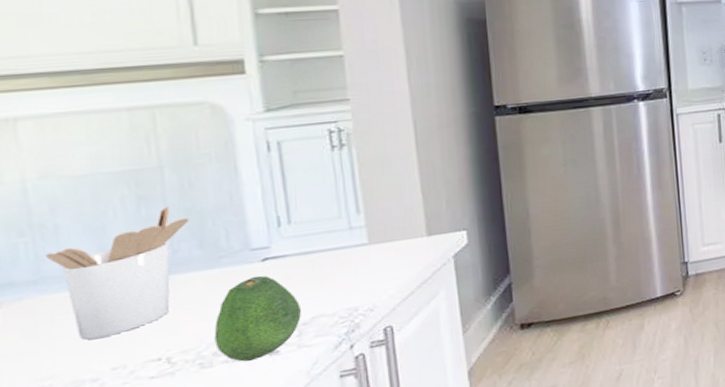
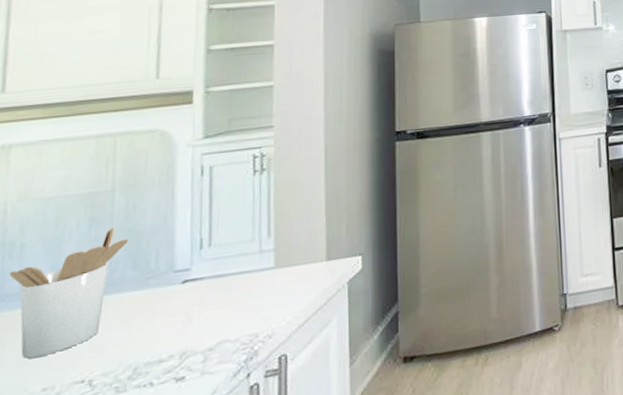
fruit: present [214,275,302,362] -> none [131,298,210,388]

